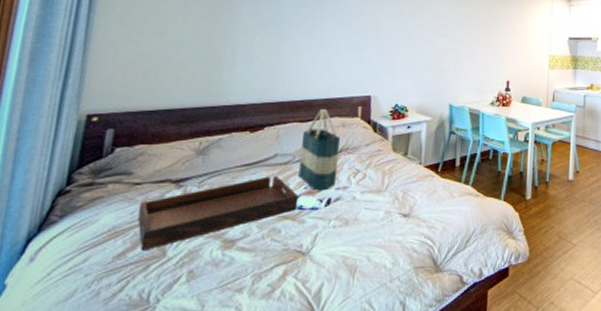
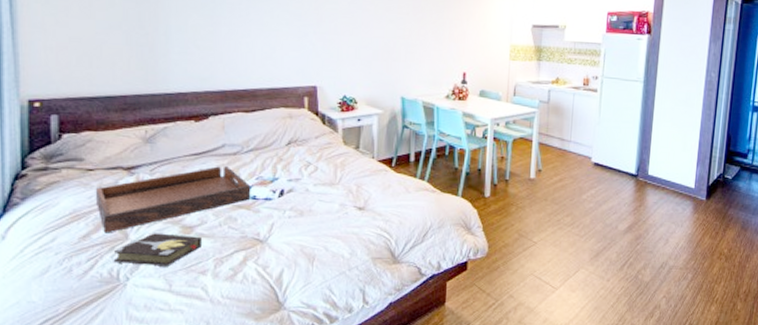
hardback book: none [145,248,244,285] -> present [113,233,203,267]
tote bag: present [298,108,341,191] -> none [249,98,289,182]

